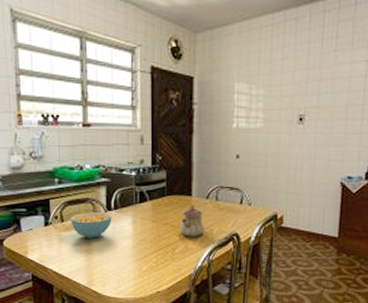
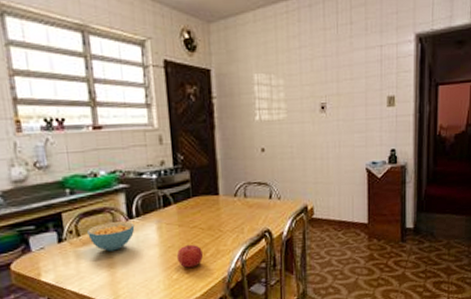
fruit: none [147,239,173,261] -> present [176,244,204,268]
teapot: present [180,204,204,237] -> none [209,203,235,239]

